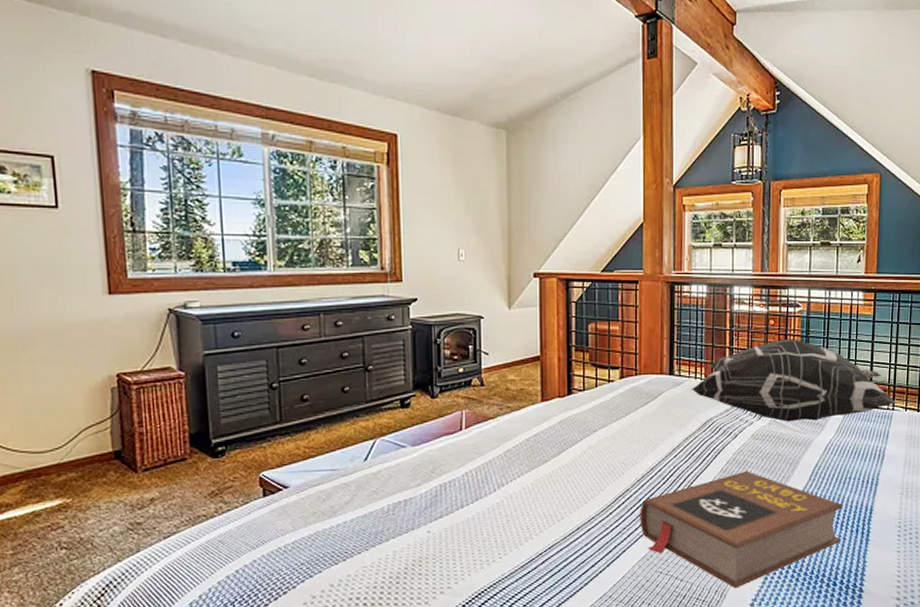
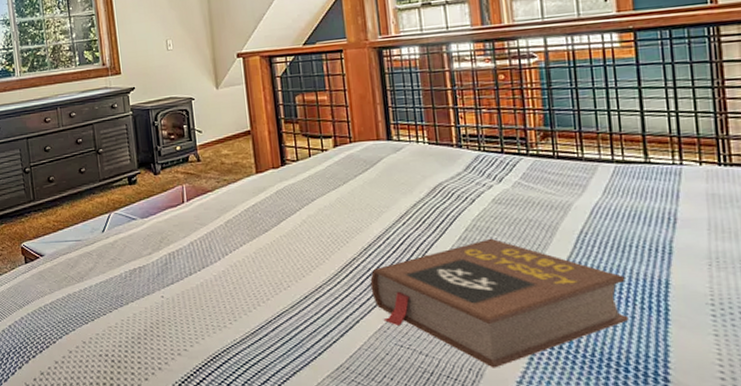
decorative pillow: present [691,338,897,422] -> none [414,92,686,184]

